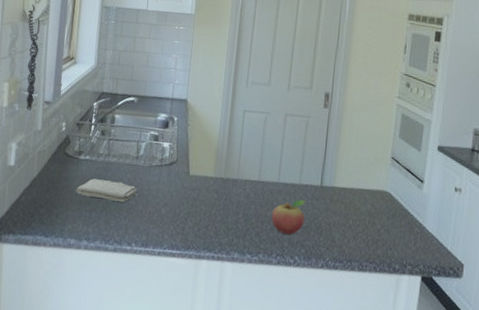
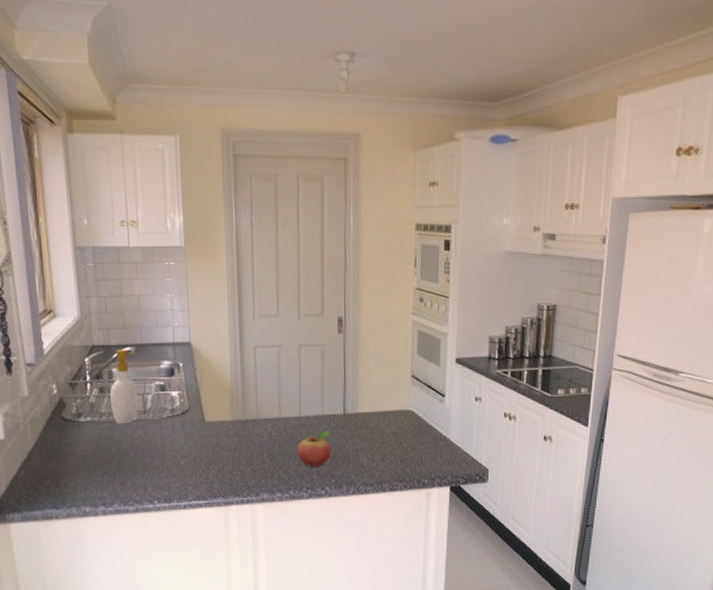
washcloth: present [76,179,138,202] -> none [82,440,152,461]
soap bottle: none [108,98,138,167] -> present [109,349,139,425]

